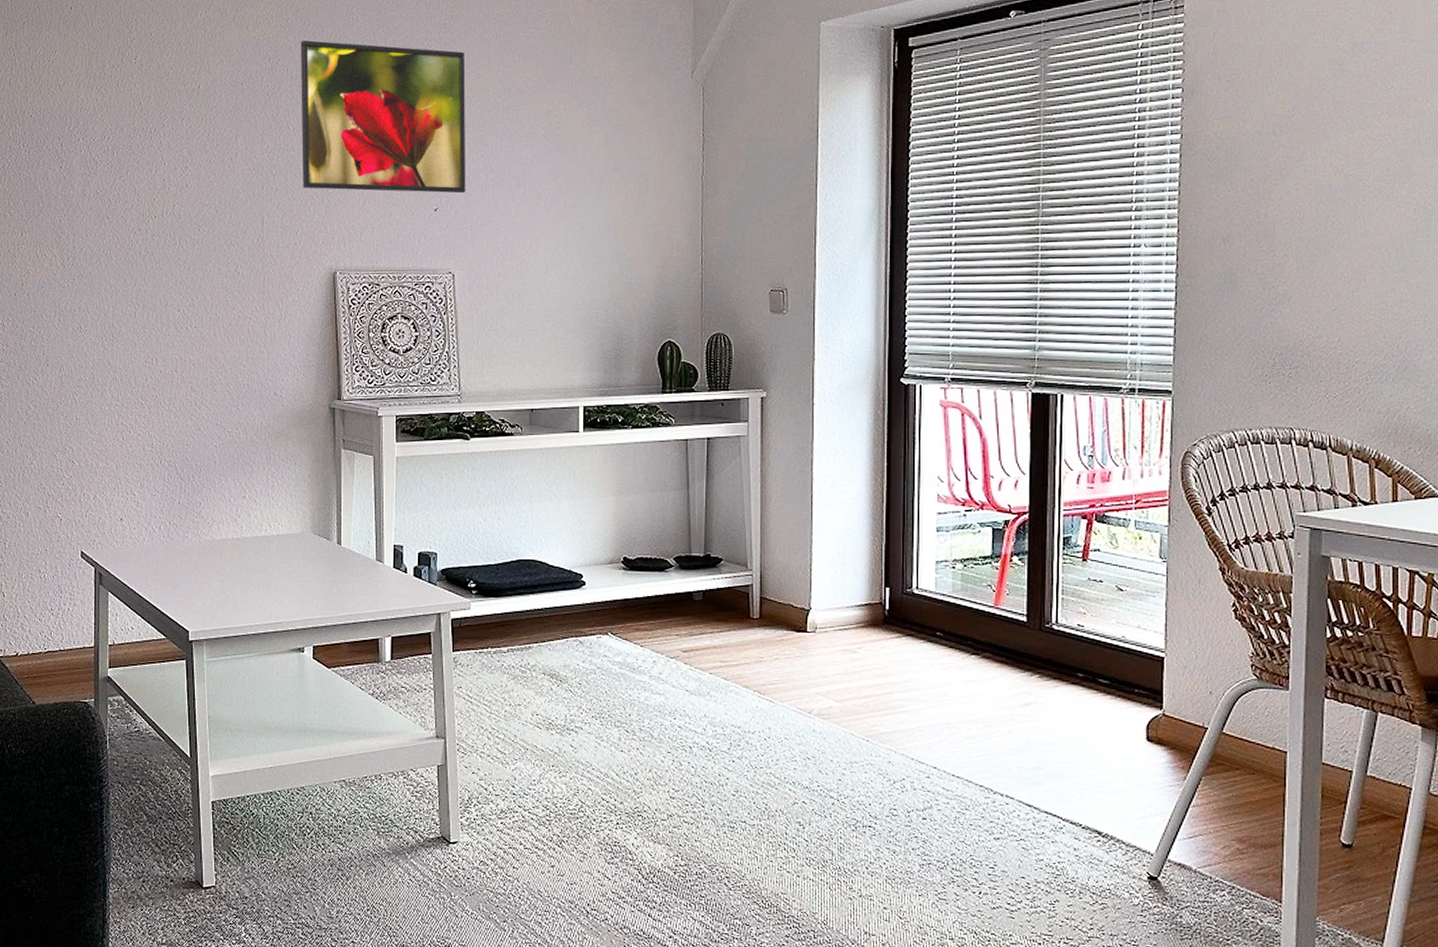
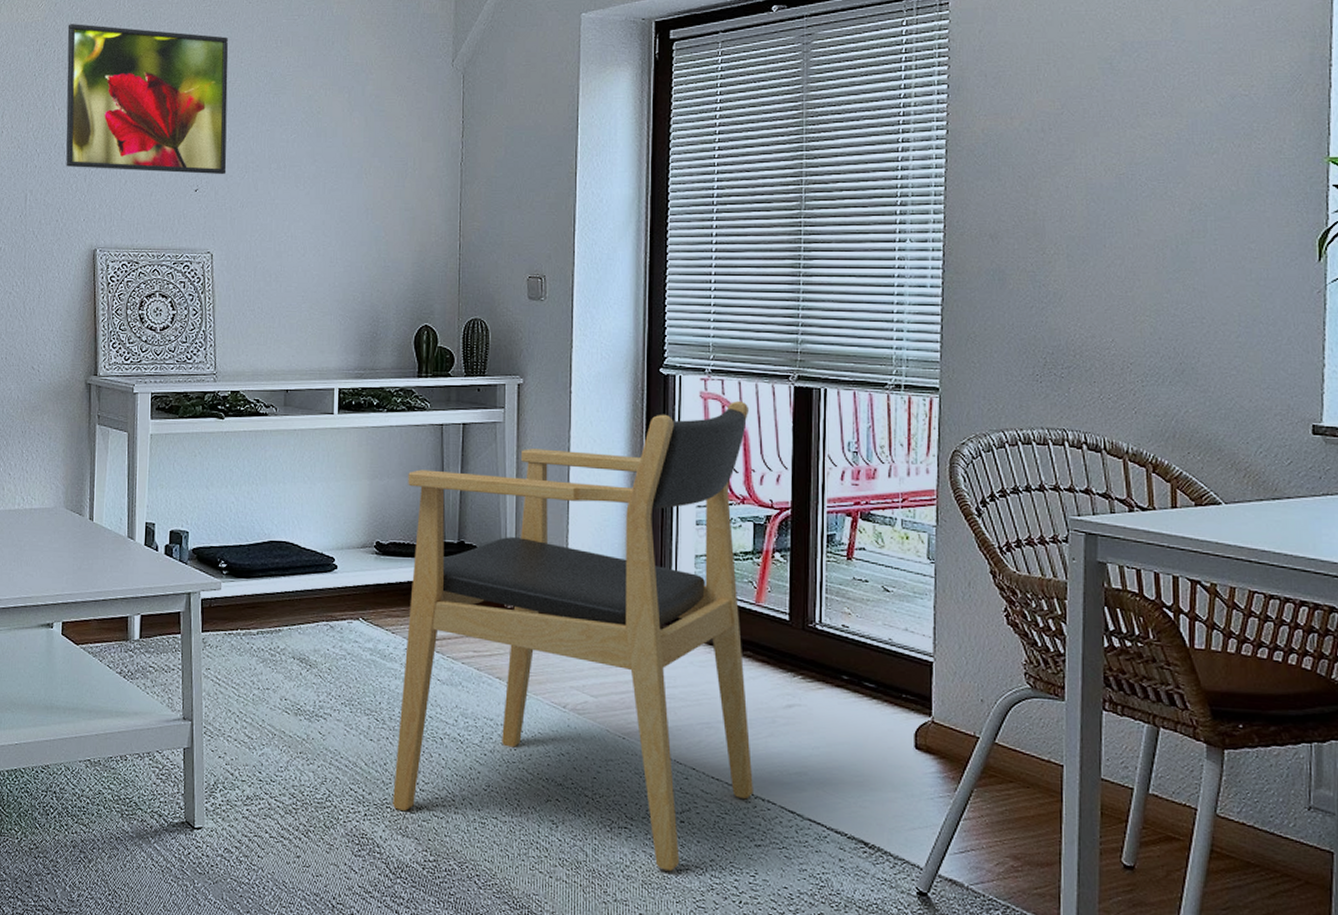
armchair: none [644,408,992,867] -> present [393,400,753,872]

